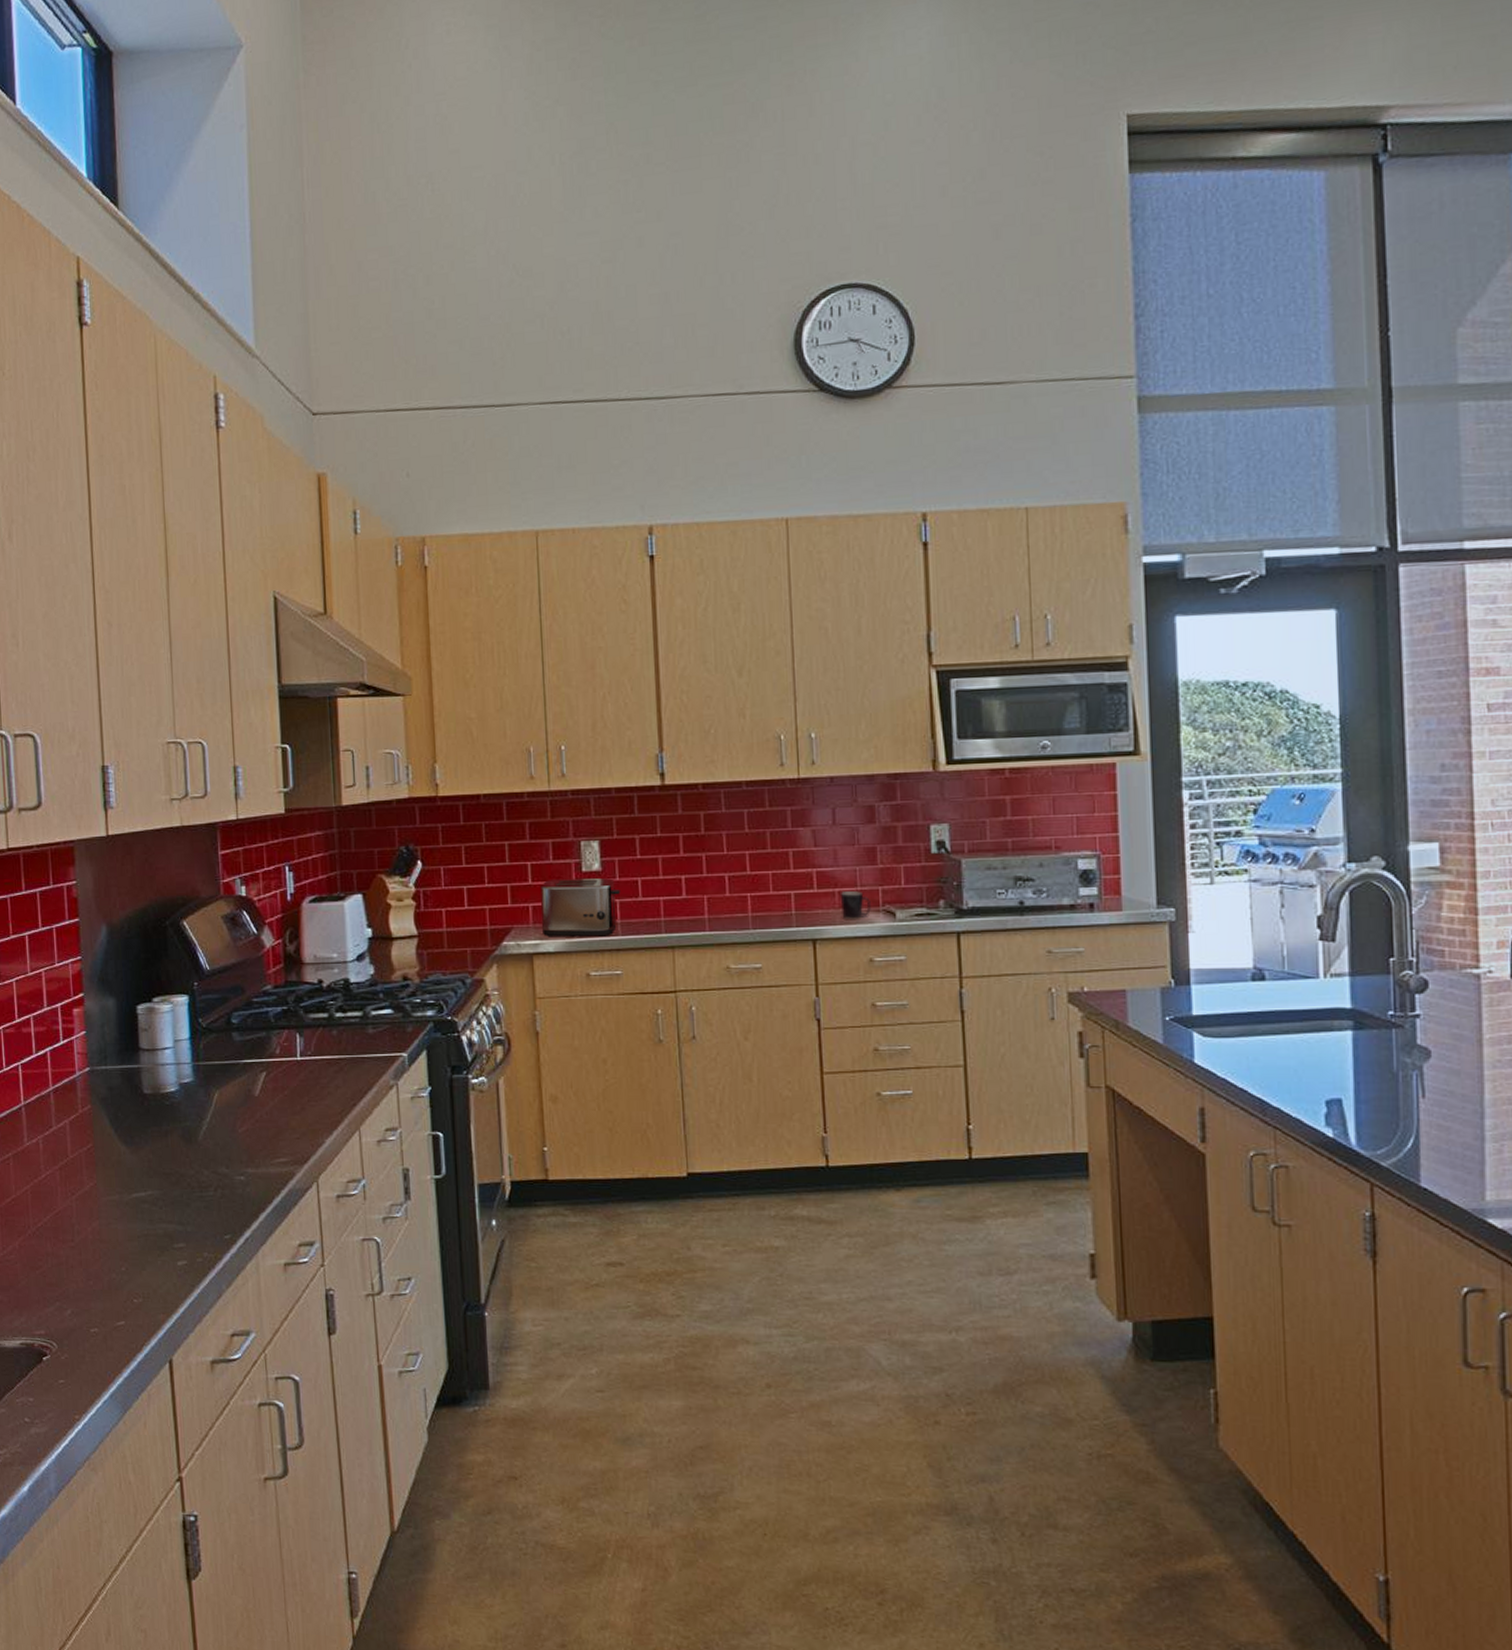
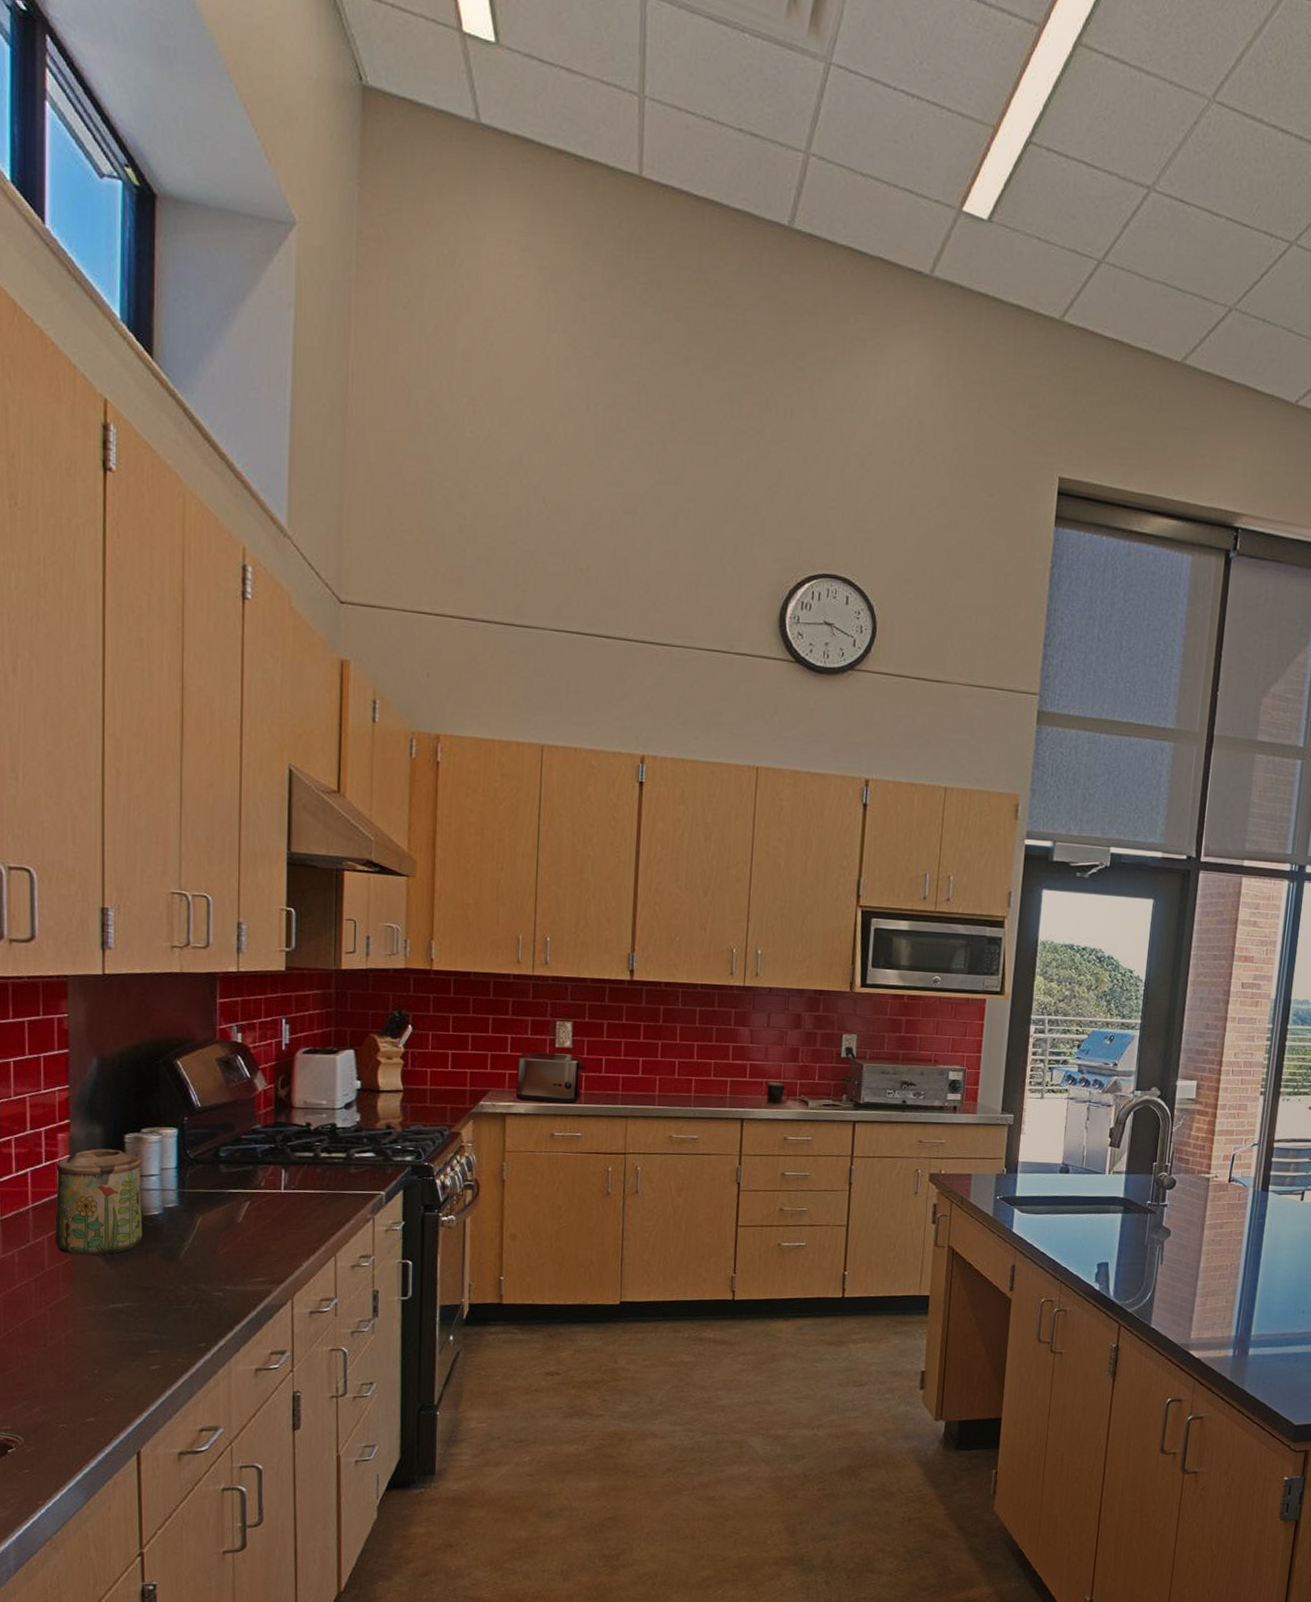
canister: none [73,1022,161,1140] -> present [55,1148,143,1256]

